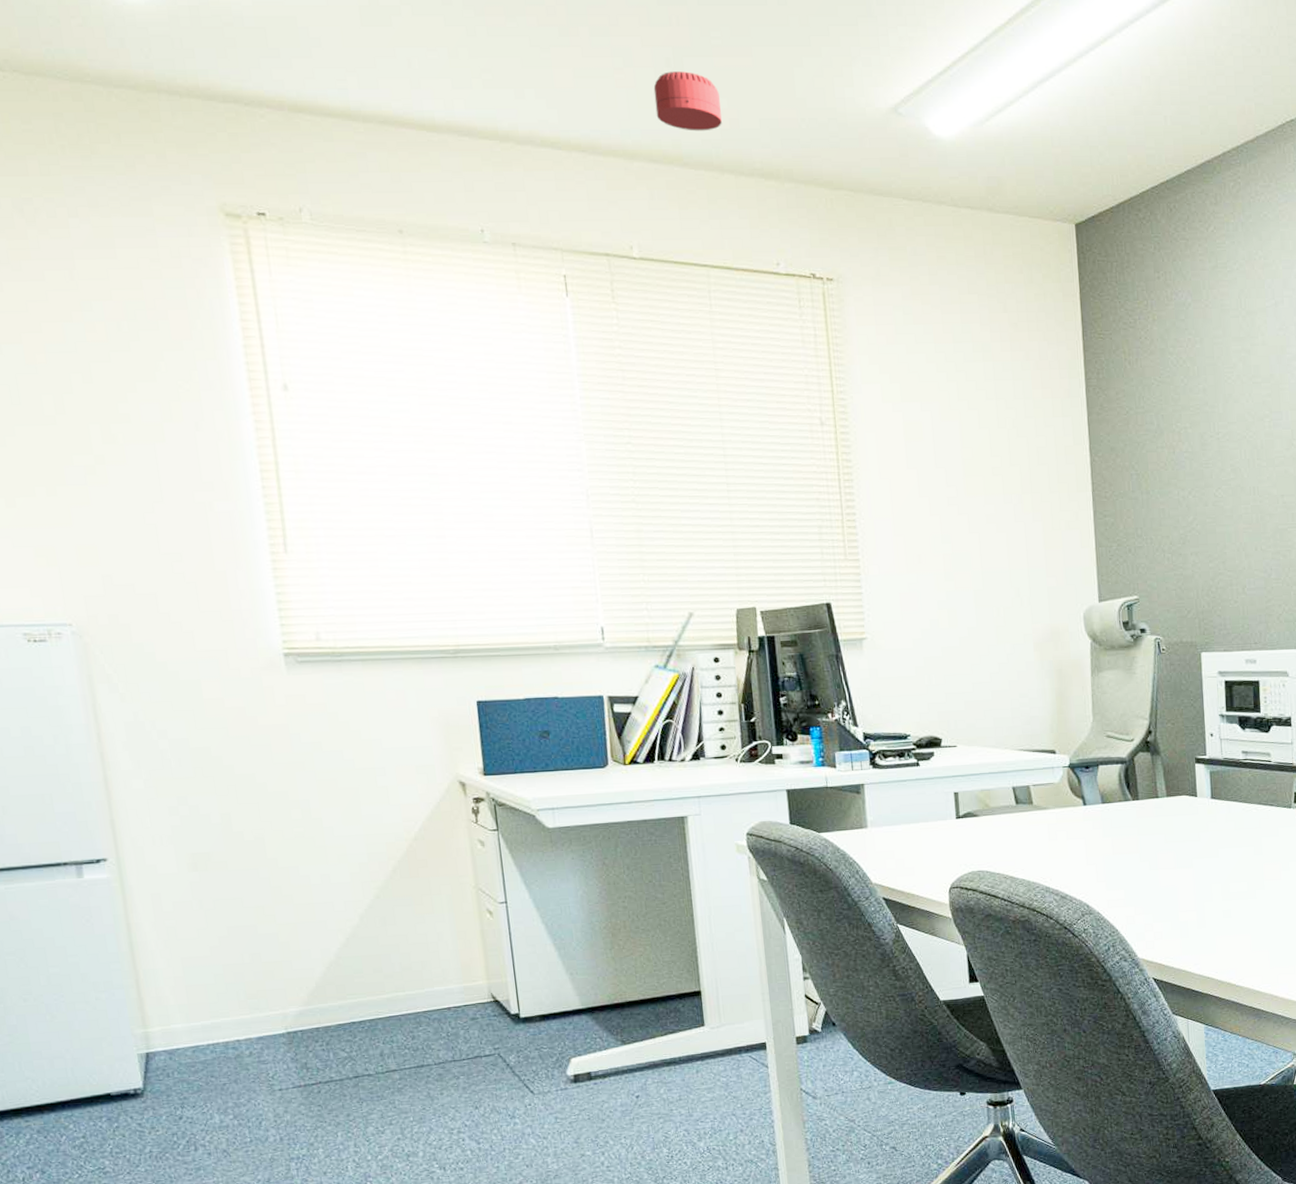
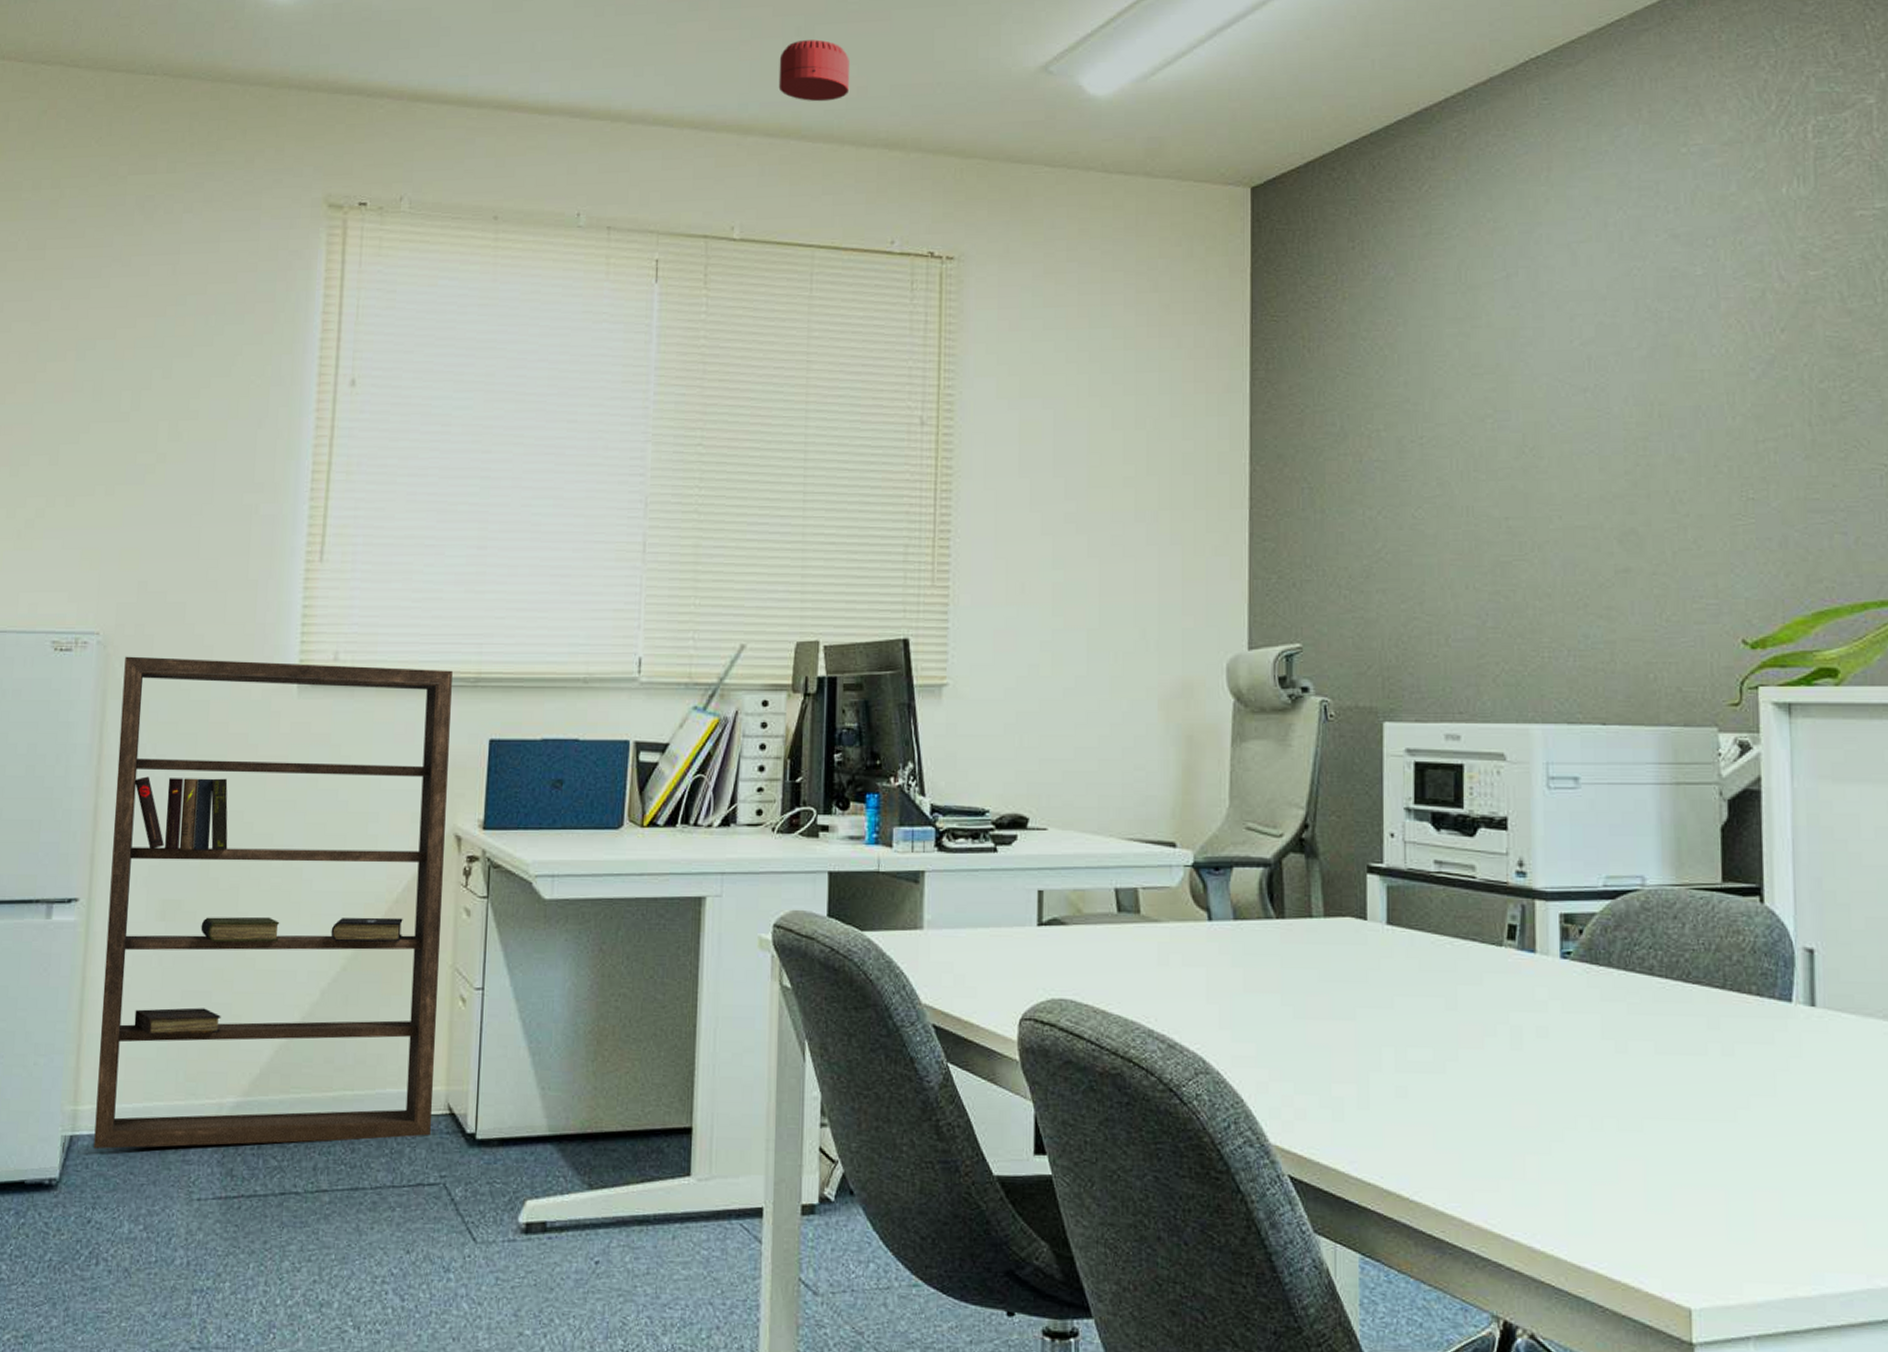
bookshelf: none [104,644,481,1061] -> present [93,656,453,1149]

